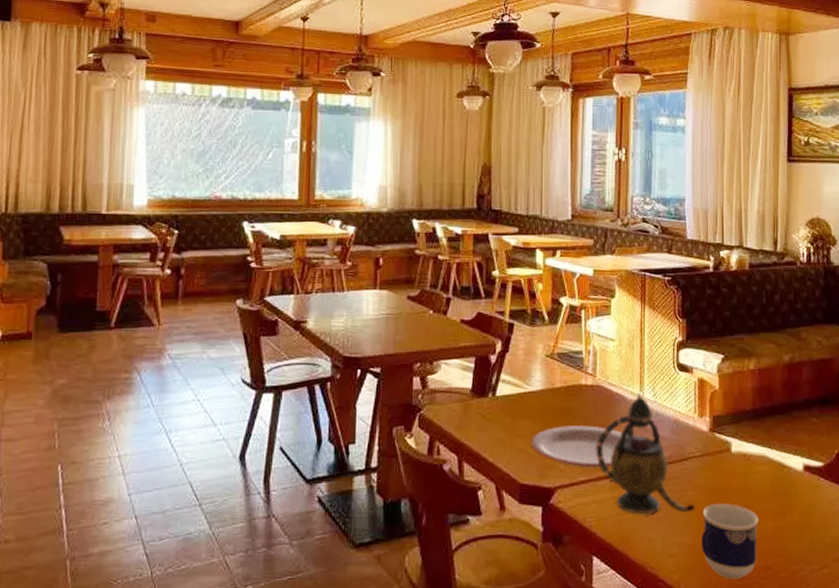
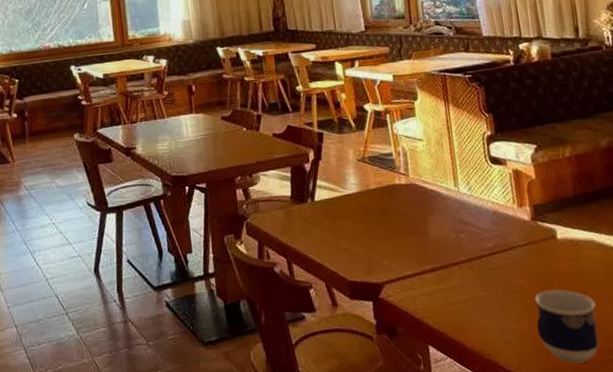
plate: present [530,425,629,469] -> none [353,222,449,263]
teapot: present [596,393,696,515] -> none [417,188,528,304]

